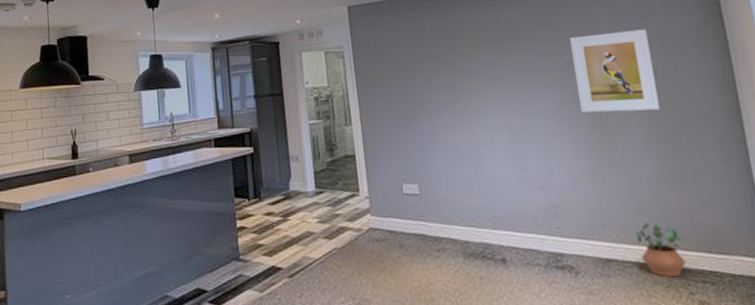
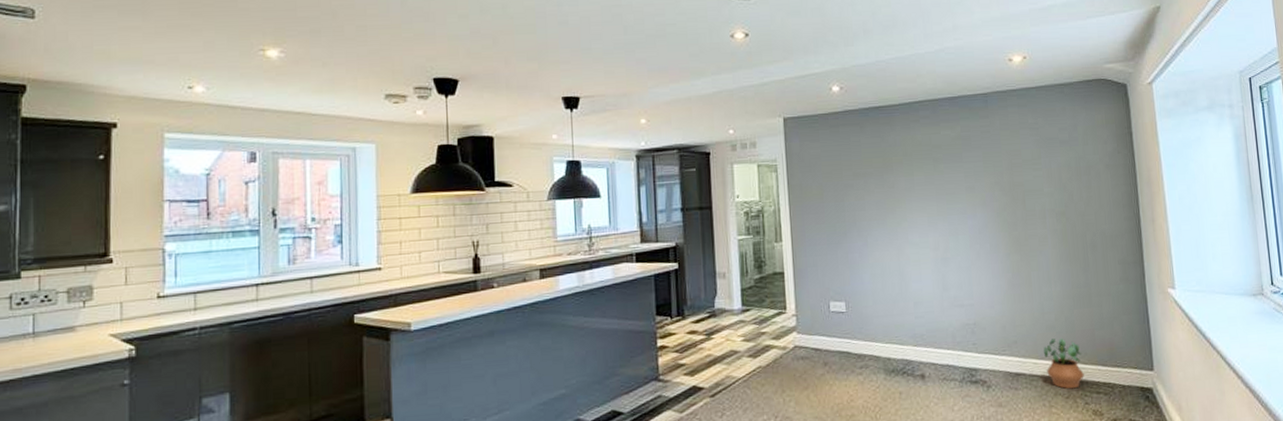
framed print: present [570,29,660,113] -> none [997,154,1073,234]

